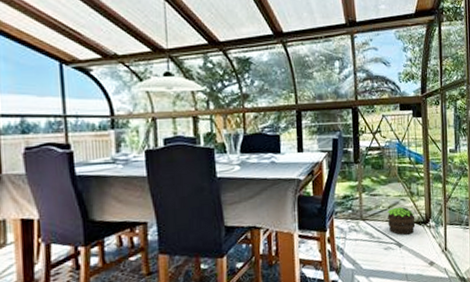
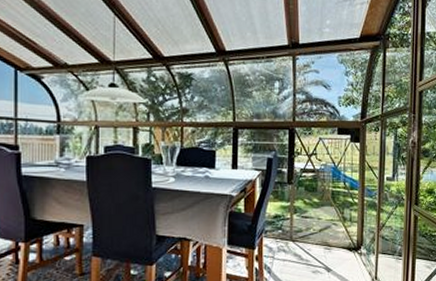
potted plant: present [387,206,416,235] -> none [318,231,346,260]

